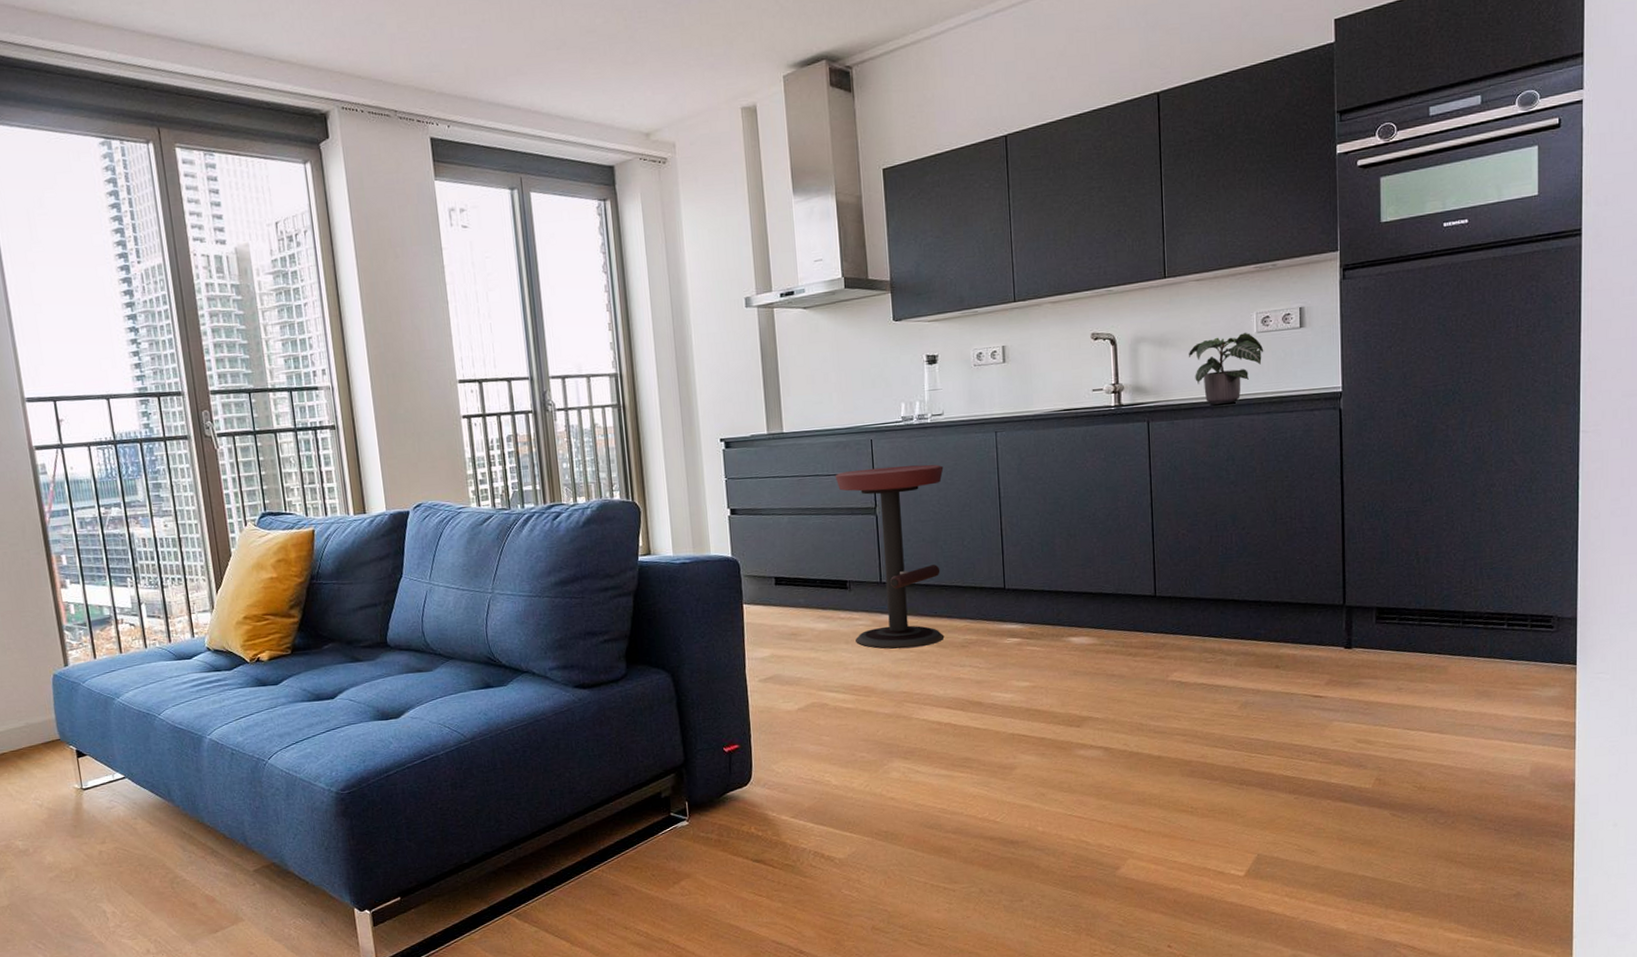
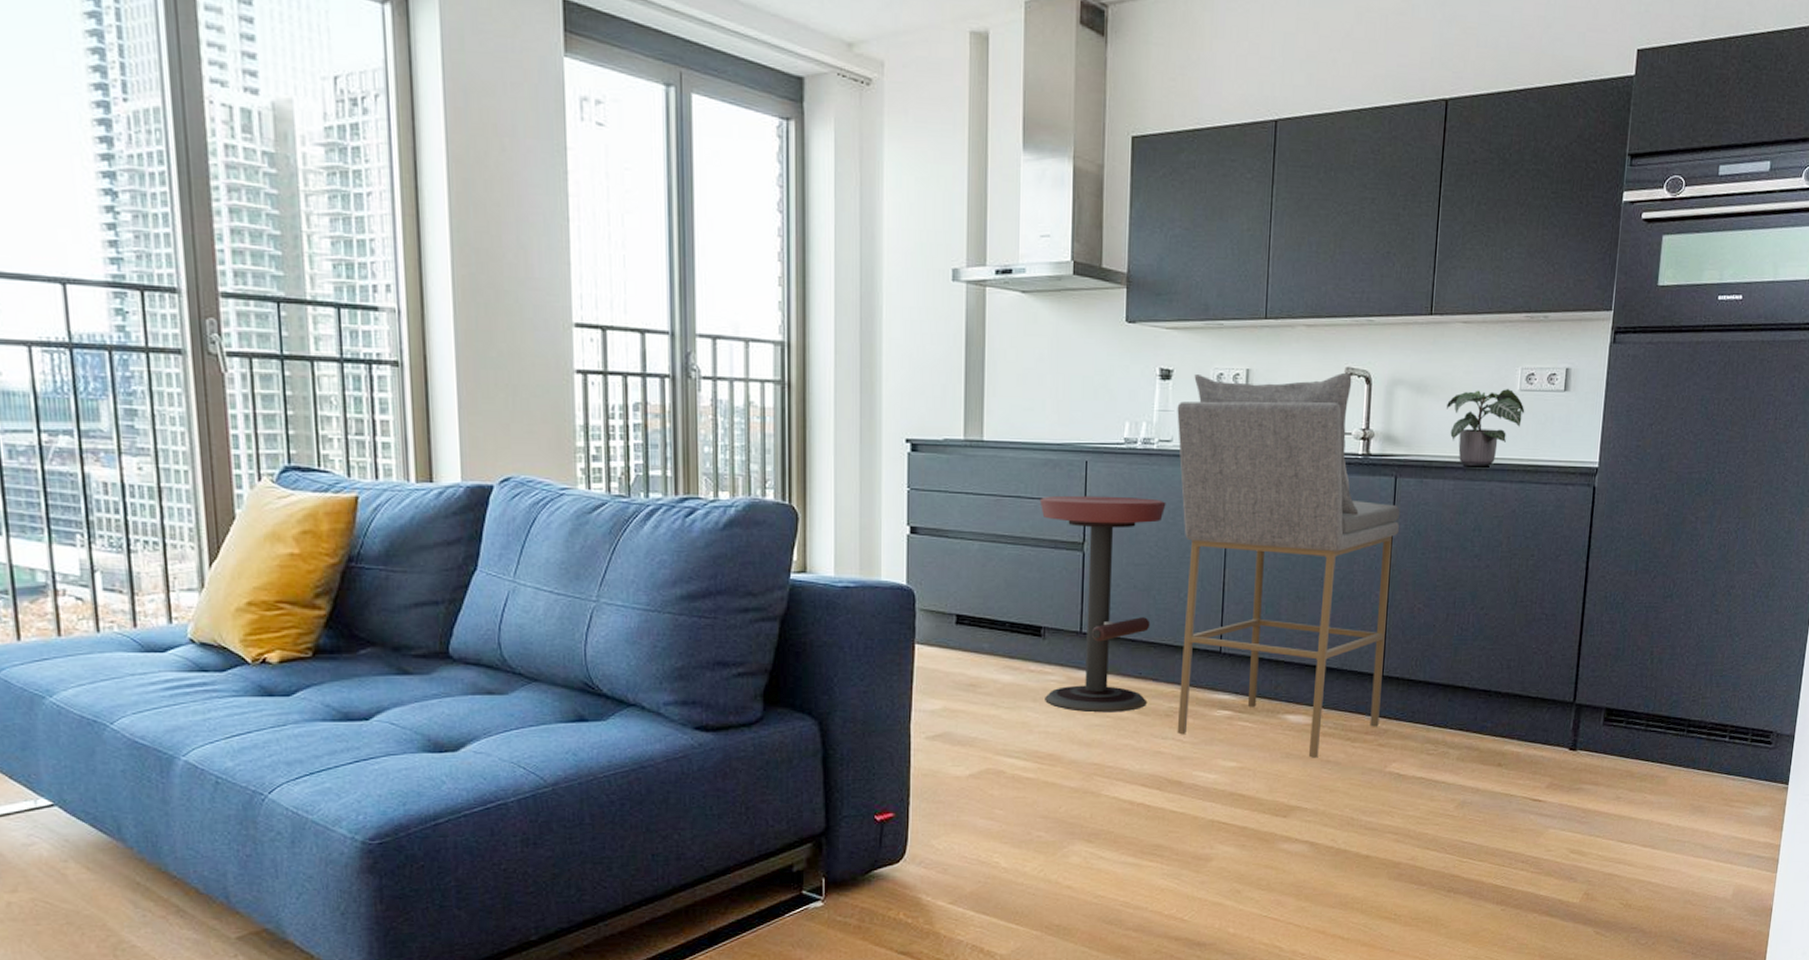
bar stool: none [945,337,1157,673] -> present [1177,372,1400,758]

